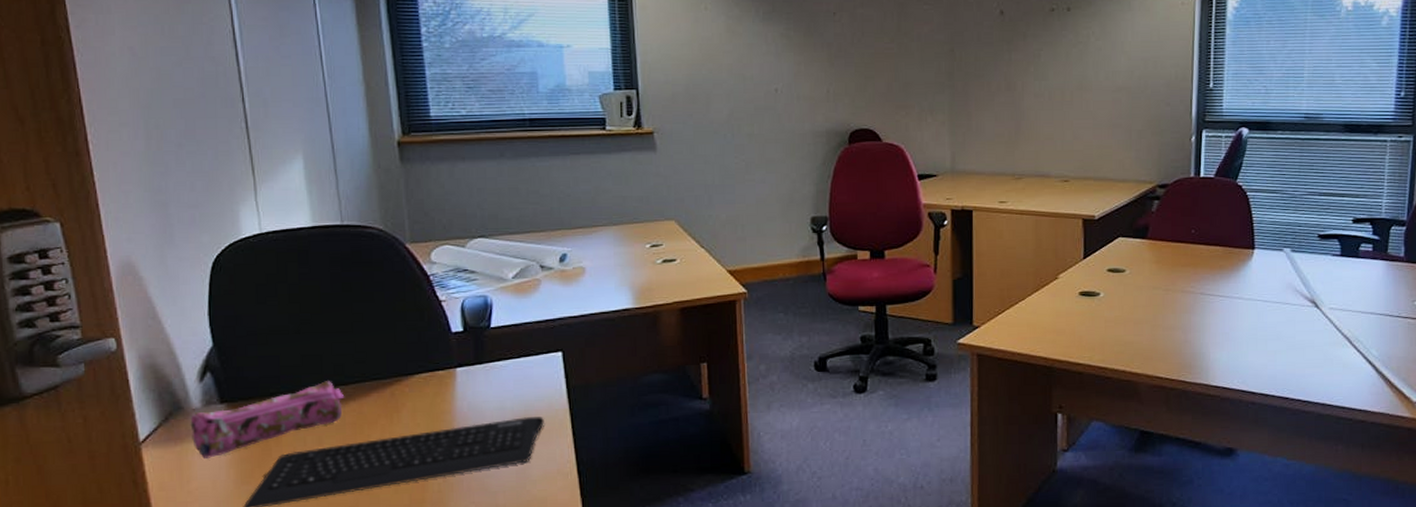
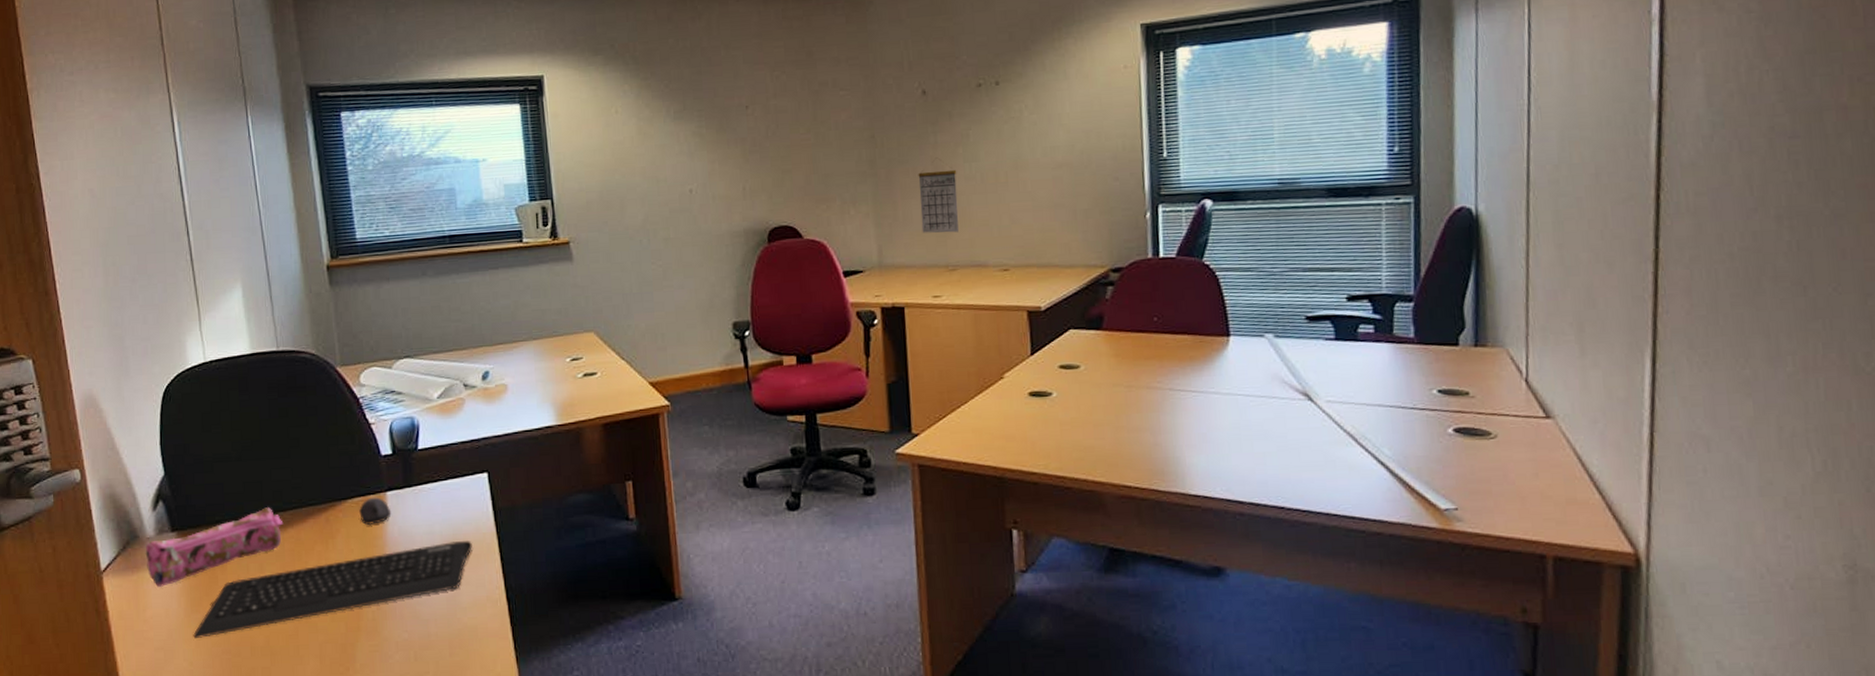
computer mouse: none [427,373,461,400] -> present [359,497,392,525]
calendar: none [992,74,1028,144] -> present [918,157,959,233]

